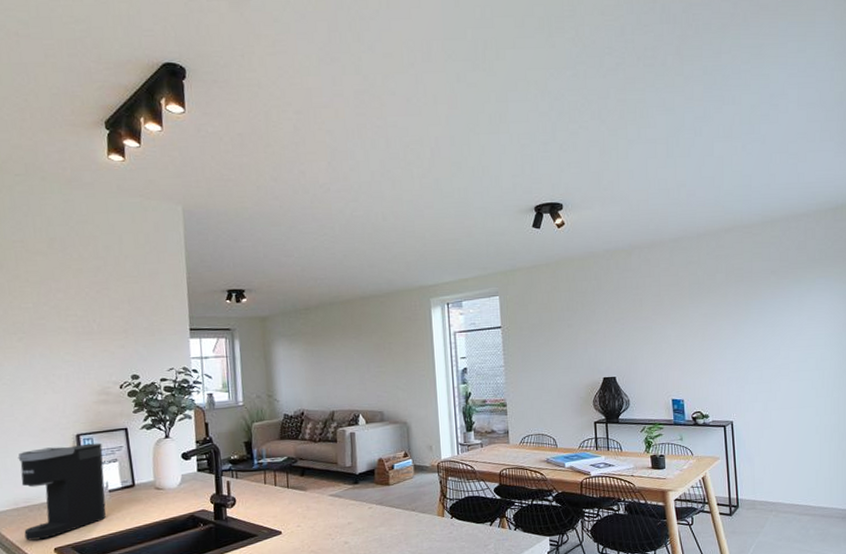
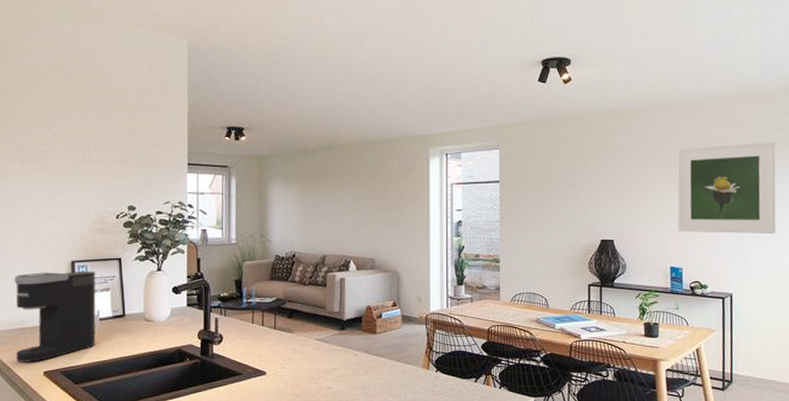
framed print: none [671,271,769,365] -> present [677,141,776,235]

